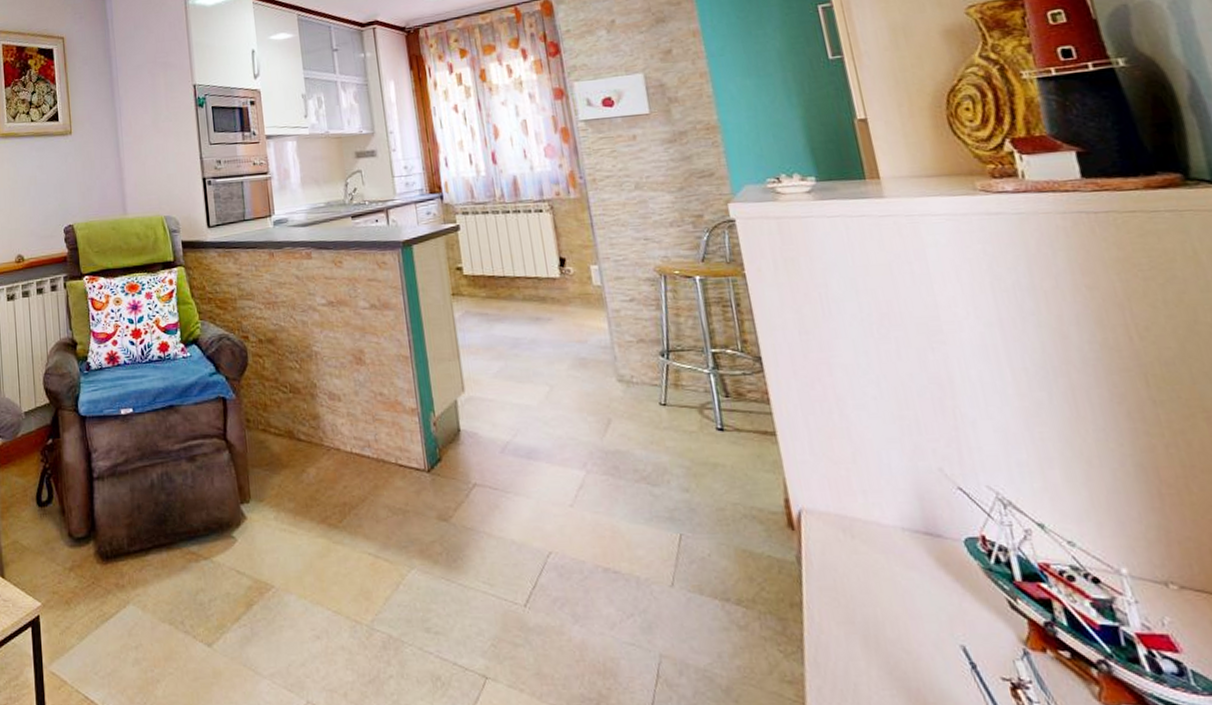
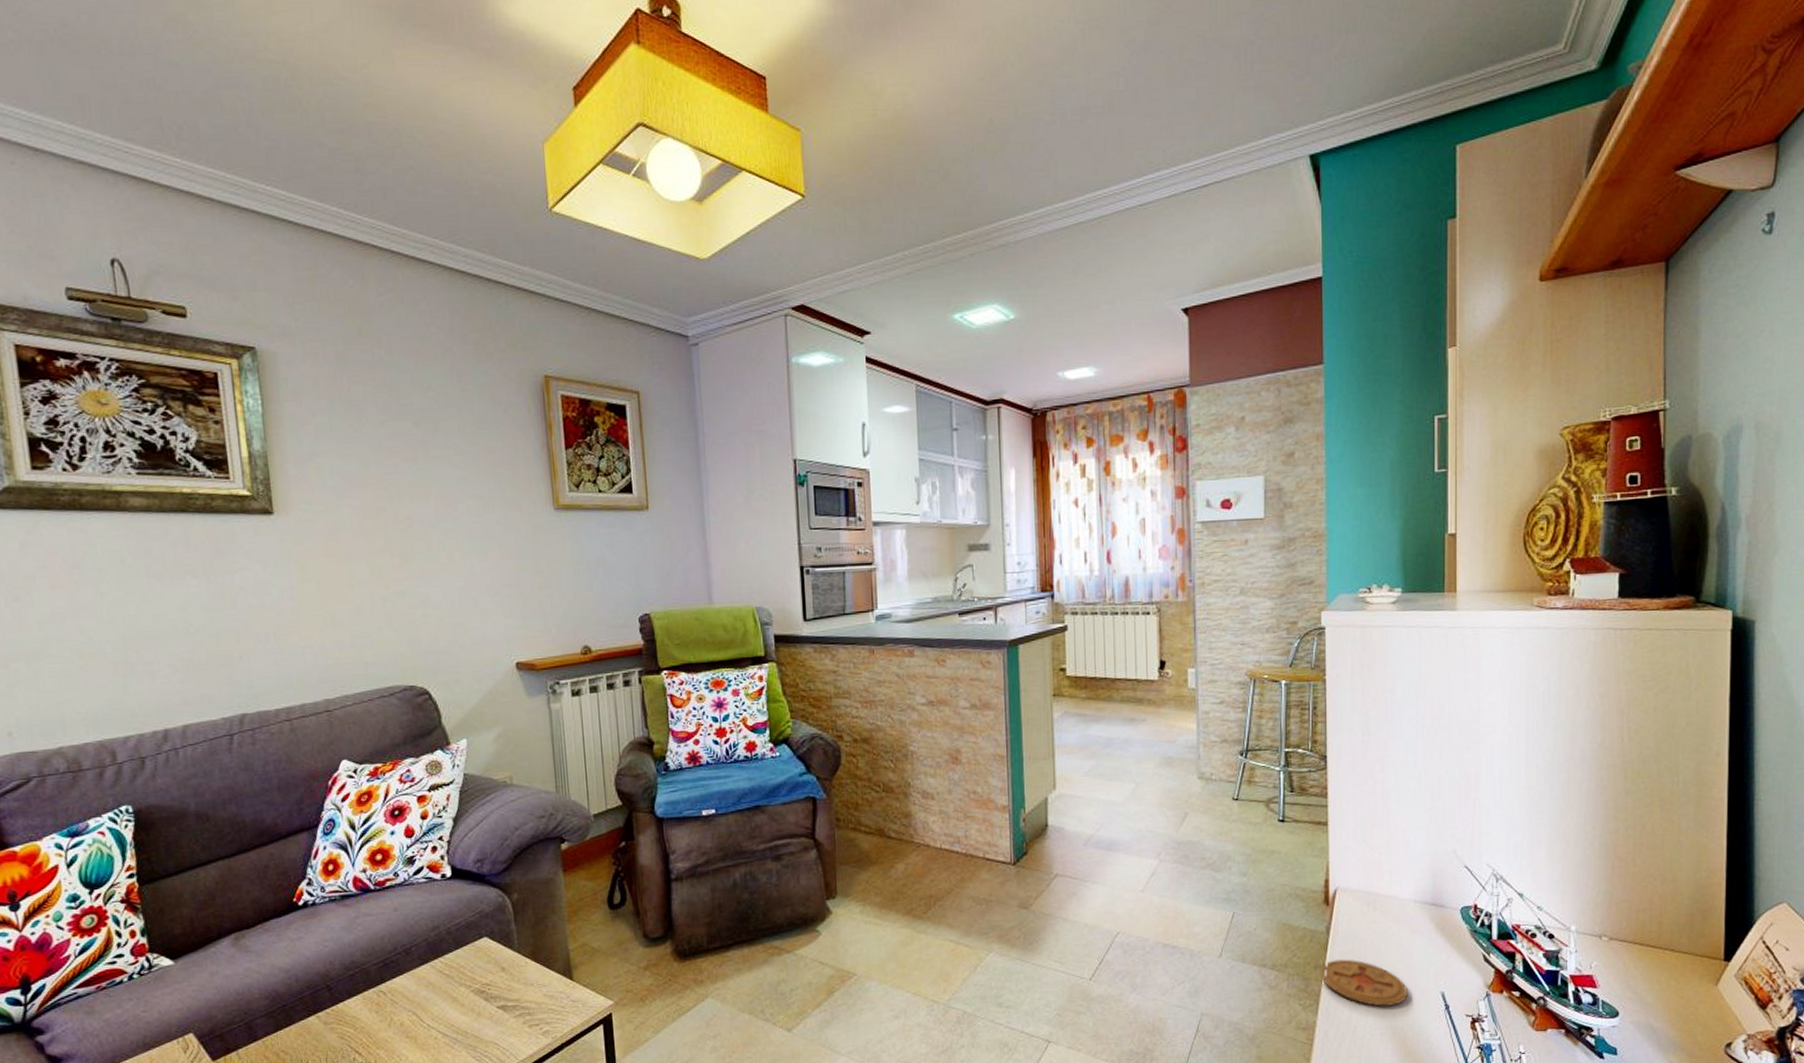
coaster: none [798,597,917,660] -> present [1321,959,1407,1006]

